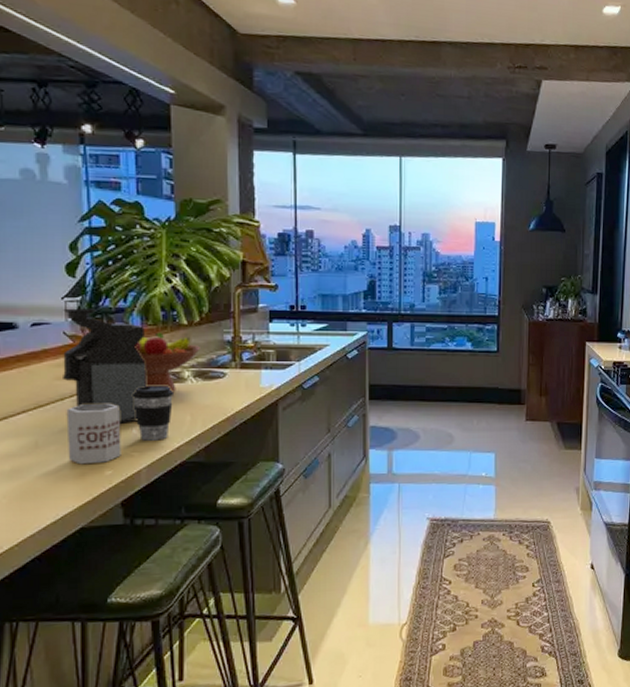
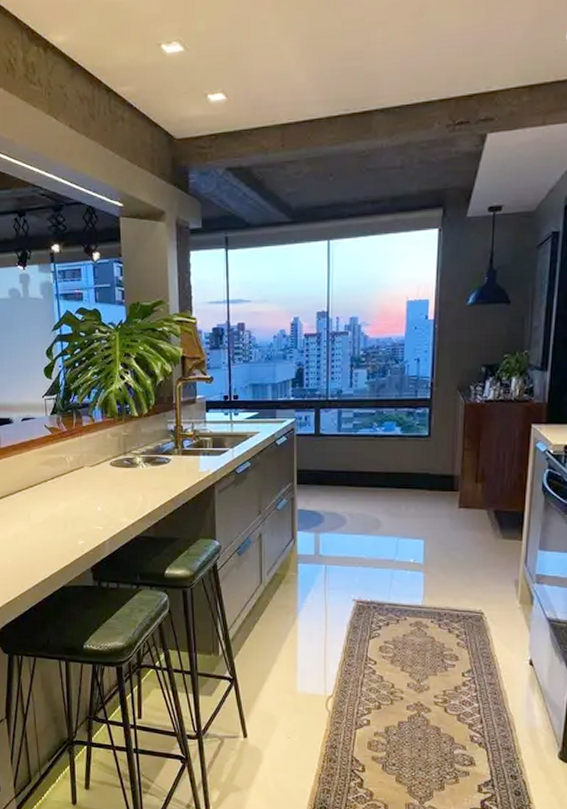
coffee maker: present [63,308,146,424] -> none [44,405,107,502]
mug: present [66,403,121,465] -> none [49,484,90,535]
coffee cup: present [133,385,173,441] -> none [97,469,128,517]
fruit bowl: present [135,332,200,393] -> none [97,423,149,477]

